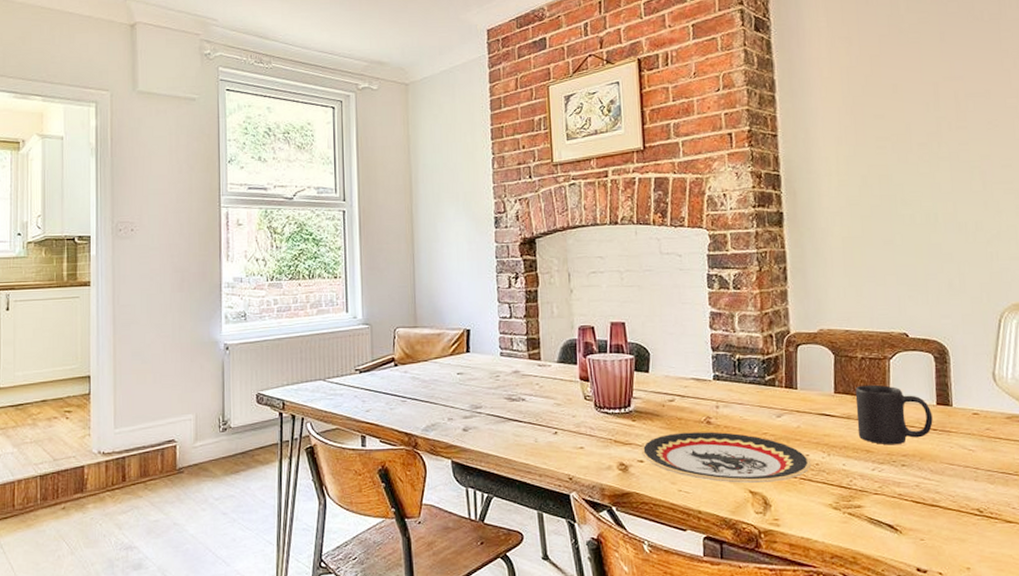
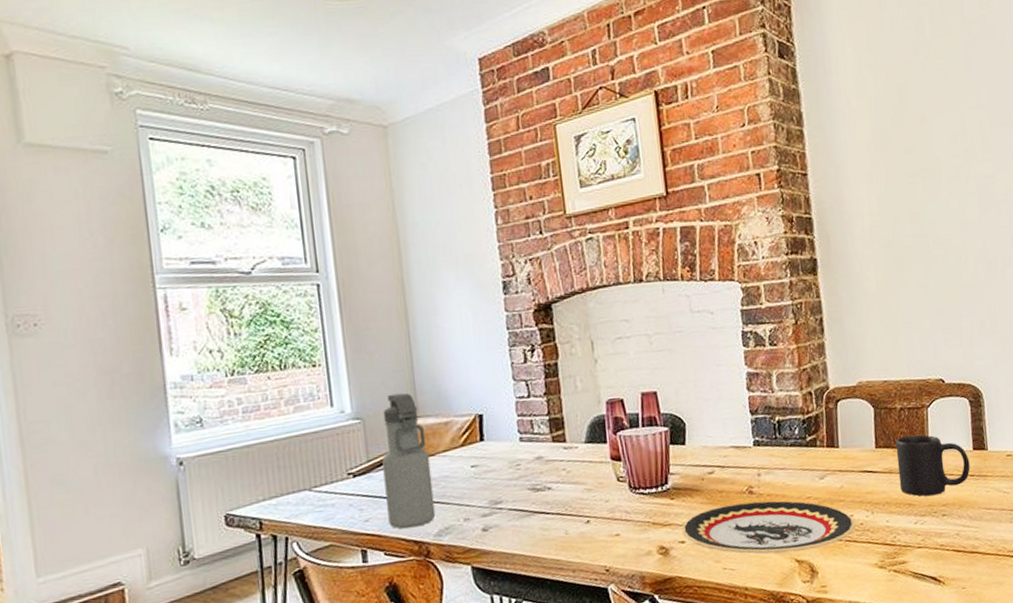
water bottle: none [384,305,425,421] -> present [382,392,436,529]

